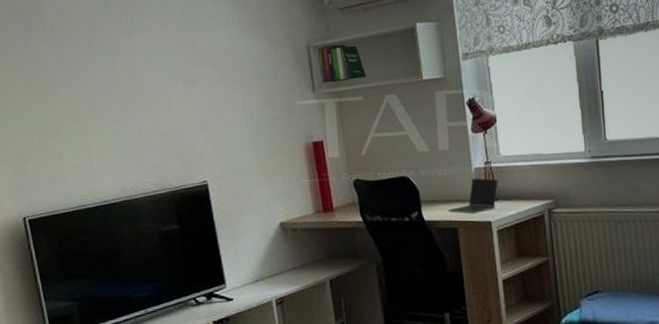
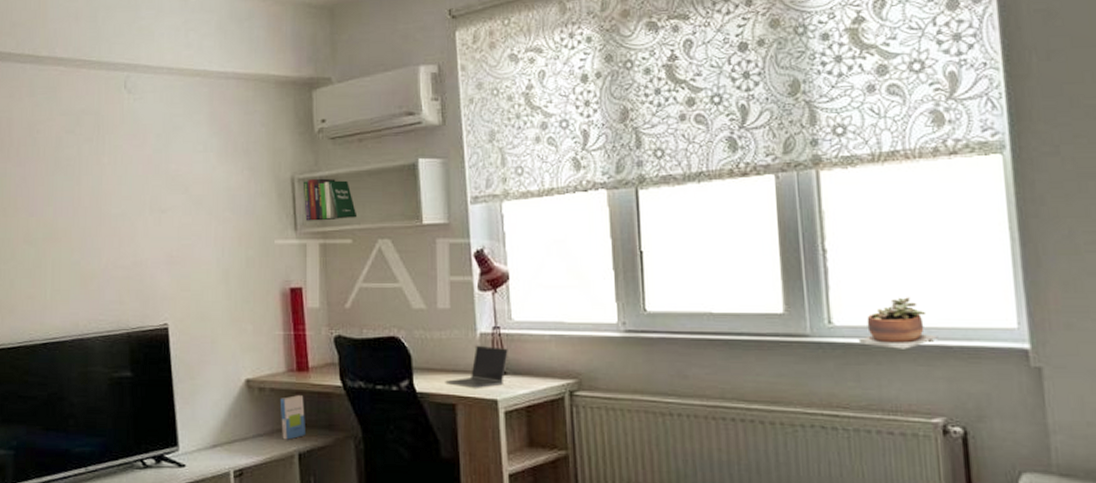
book: none [310,231,334,270] -> present [279,394,305,440]

